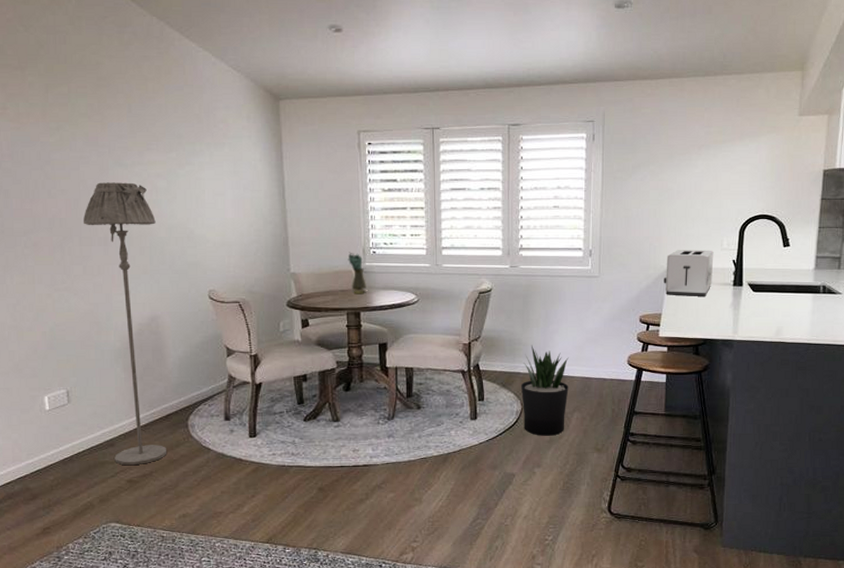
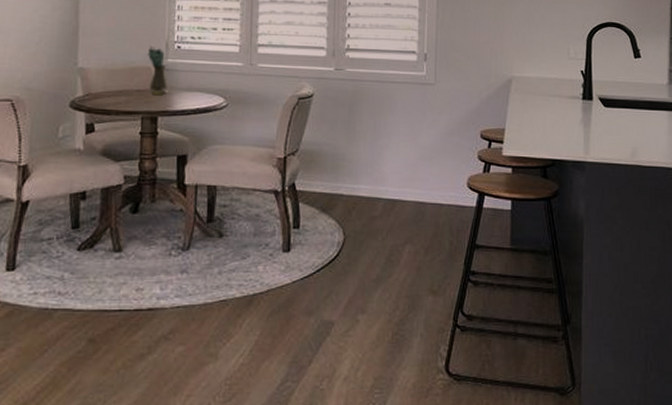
planter: present [520,345,569,436] -> none [343,162,400,274]
toaster: present [663,250,714,296] -> none [506,57,561,110]

